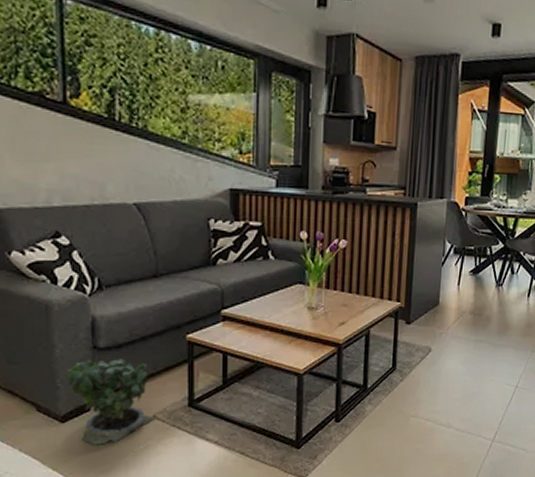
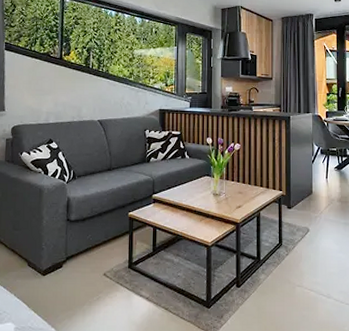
potted plant: present [64,359,155,446] -> none [47,229,105,295]

